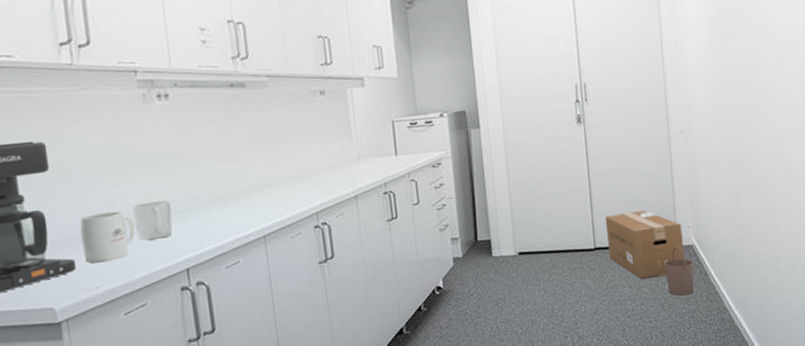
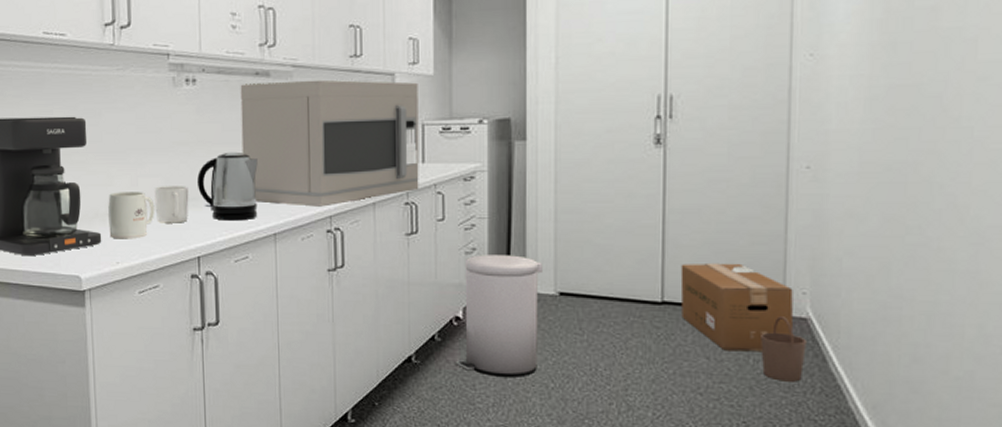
kettle: none [178,161,246,230] -> present [196,151,258,221]
microwave: none [216,85,395,208] -> present [240,79,419,207]
pedal bin: none [440,226,508,333] -> present [454,255,542,377]

